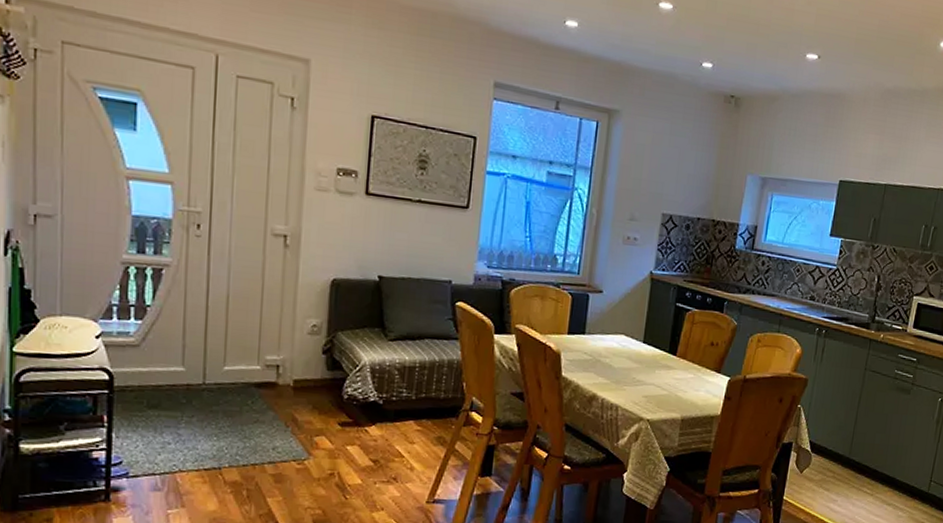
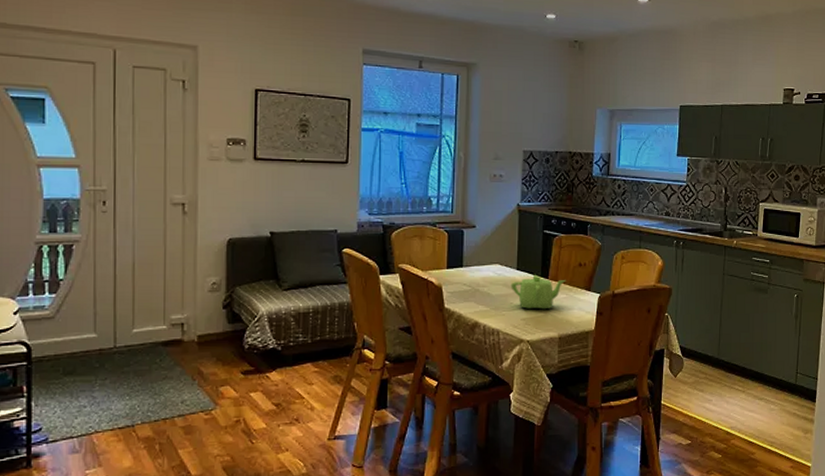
teapot: none [635,349,695,389] -> present [510,274,566,310]

